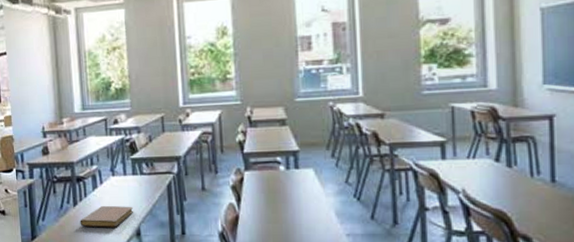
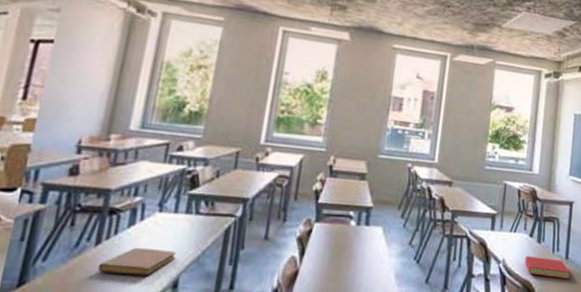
book: none [492,183,560,205] -> present [525,256,570,279]

